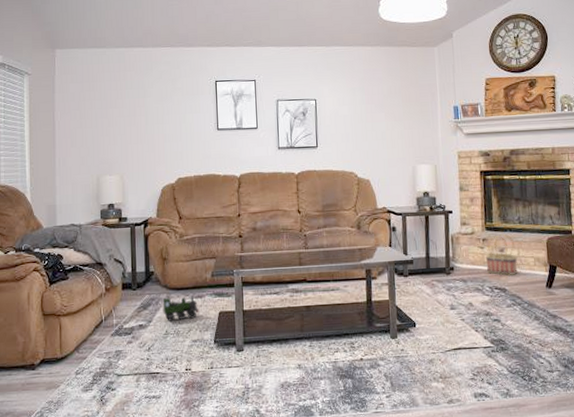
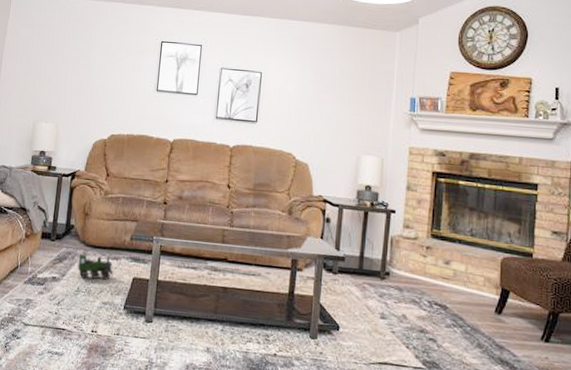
basket: present [485,234,518,276] -> none [426,245,465,293]

